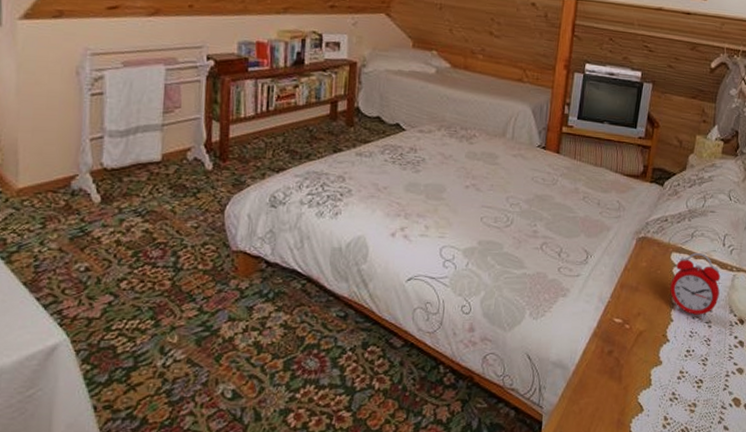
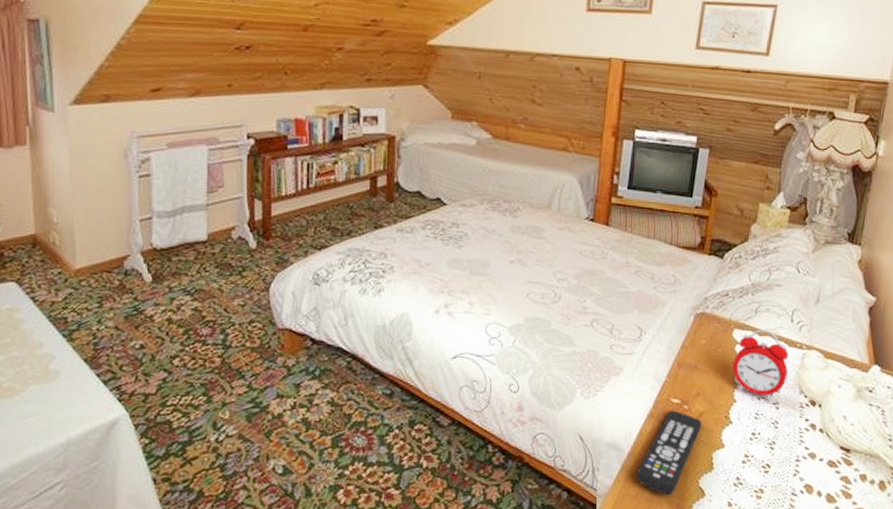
remote control: none [579,329,642,412] -> present [635,410,702,496]

